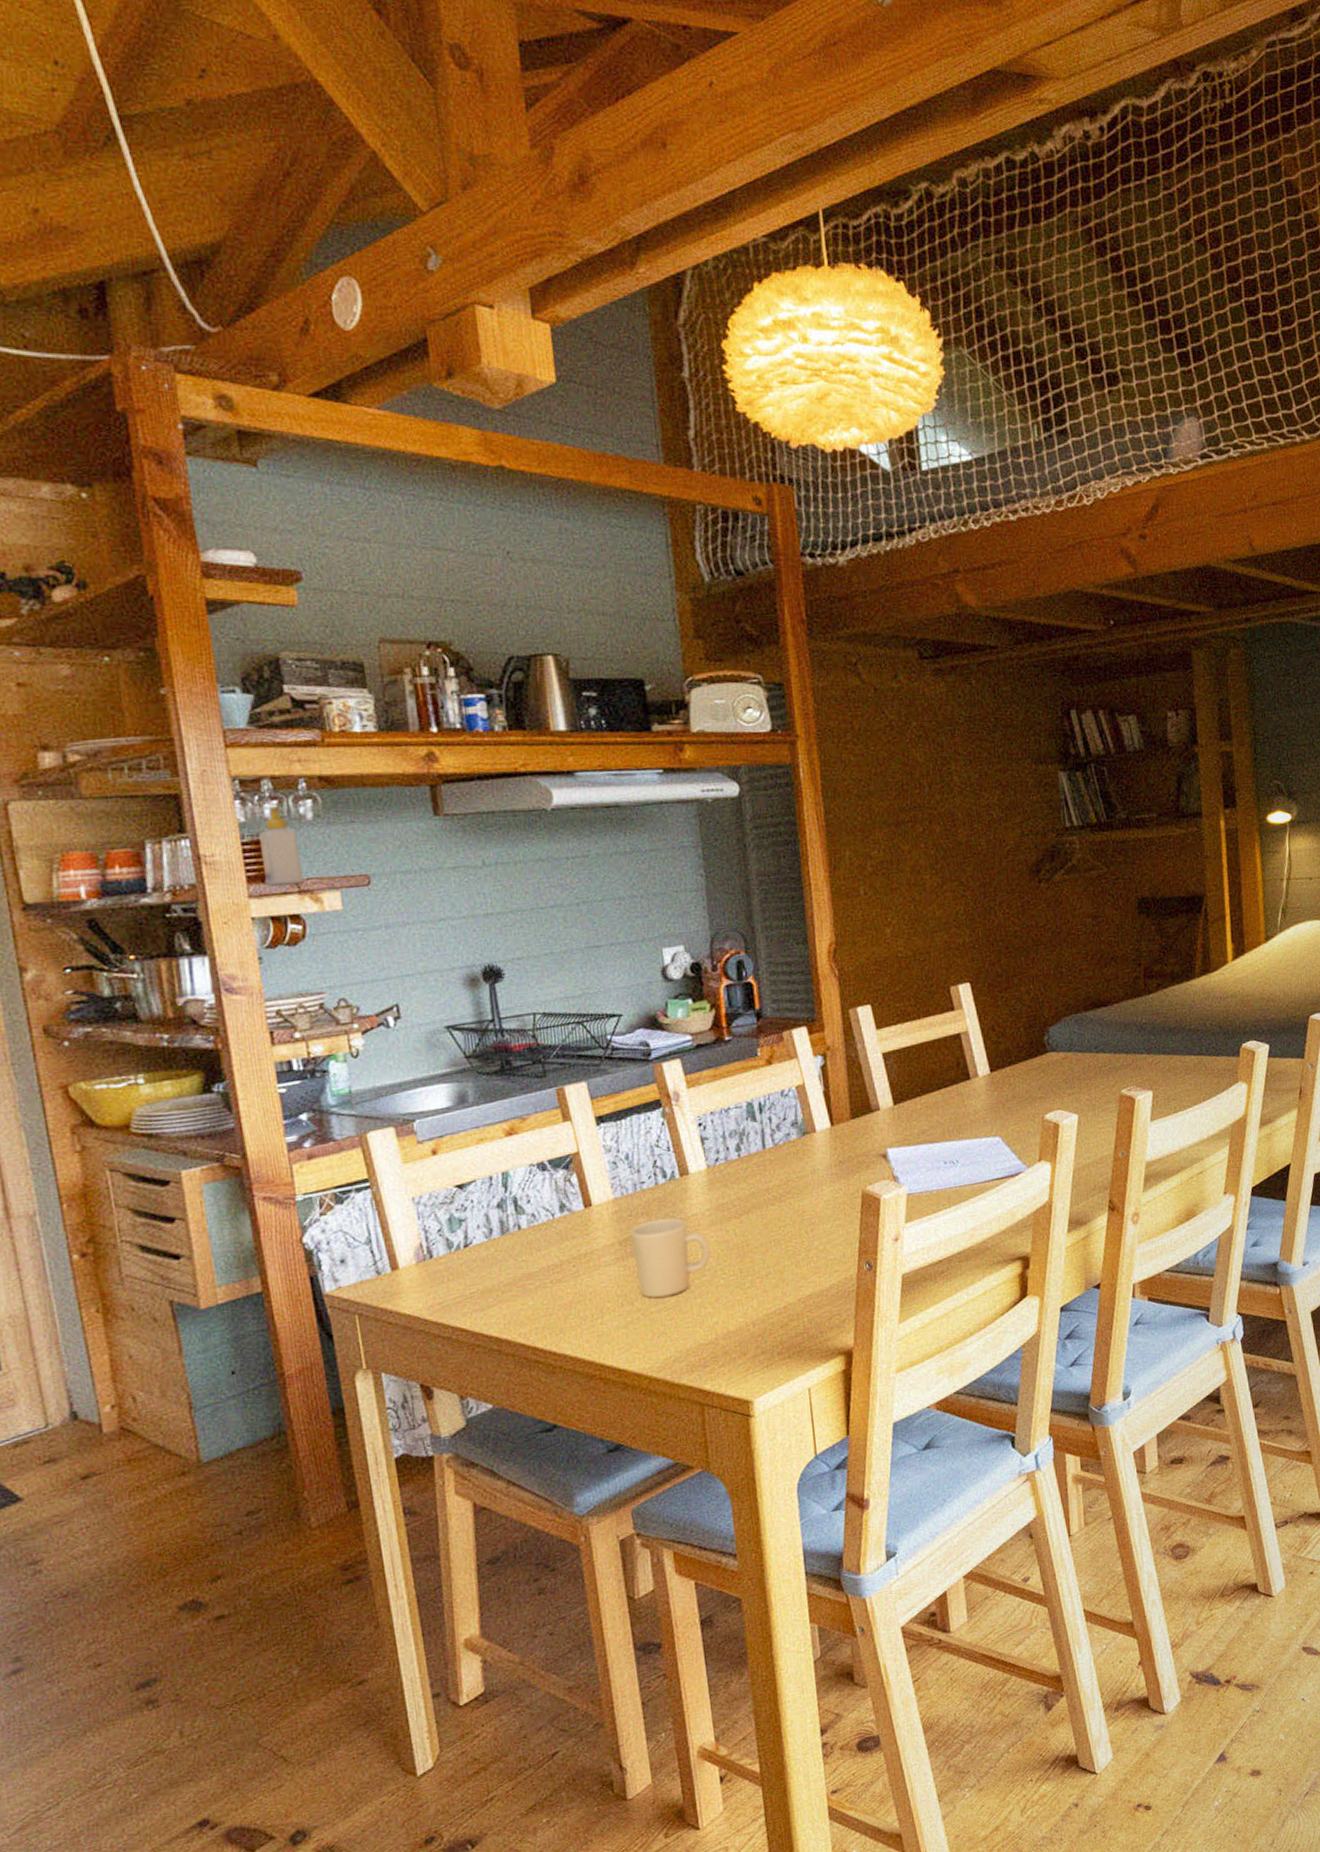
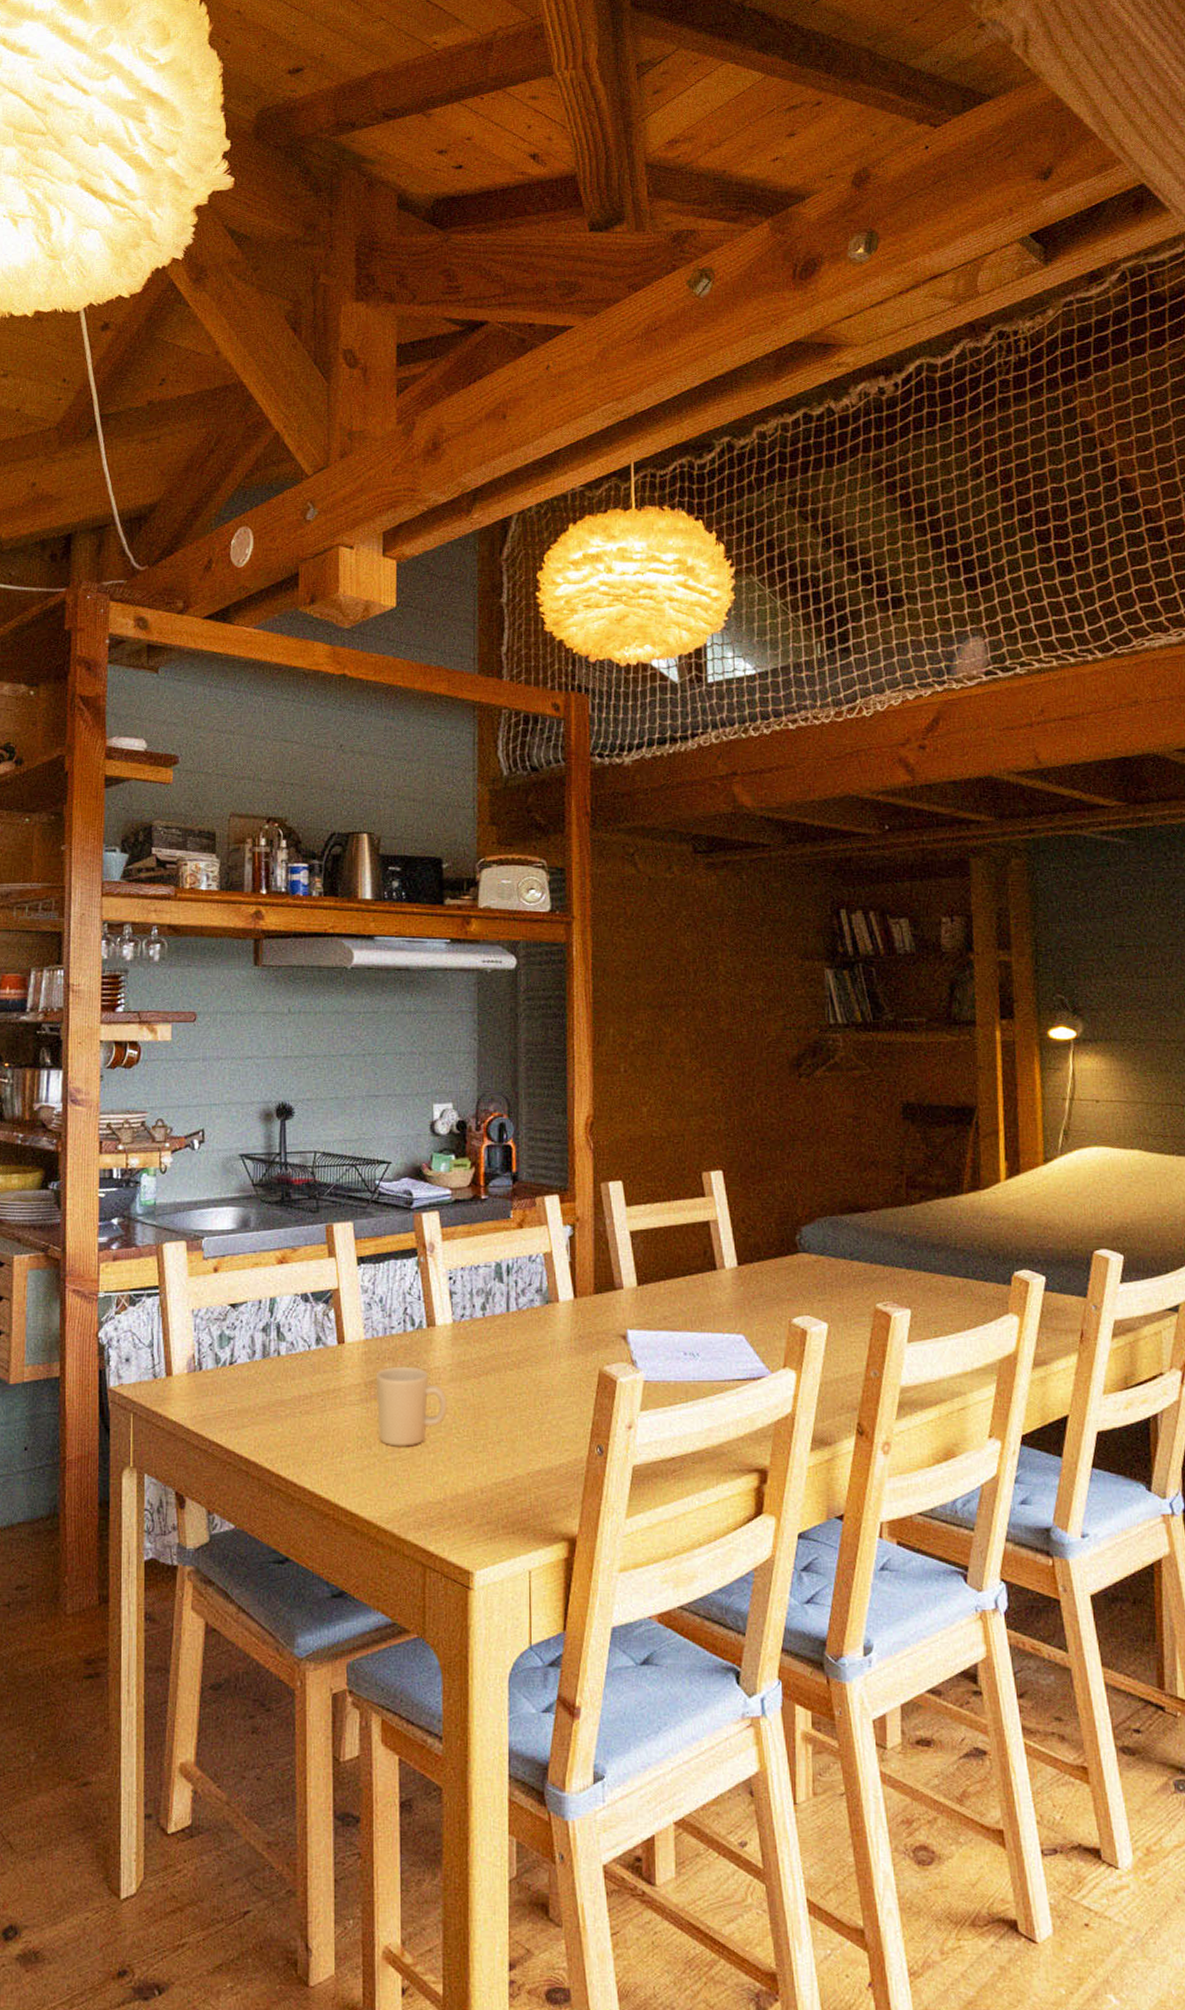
soap bottle: present [258,806,304,888] -> none [115,948,145,1016]

